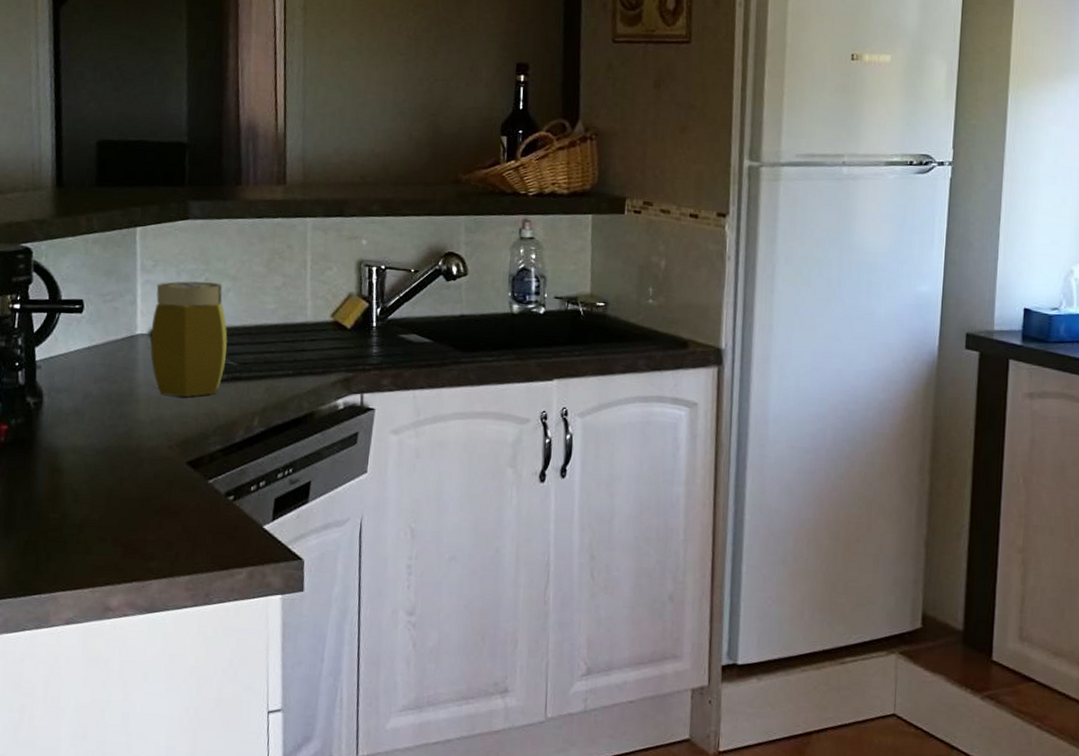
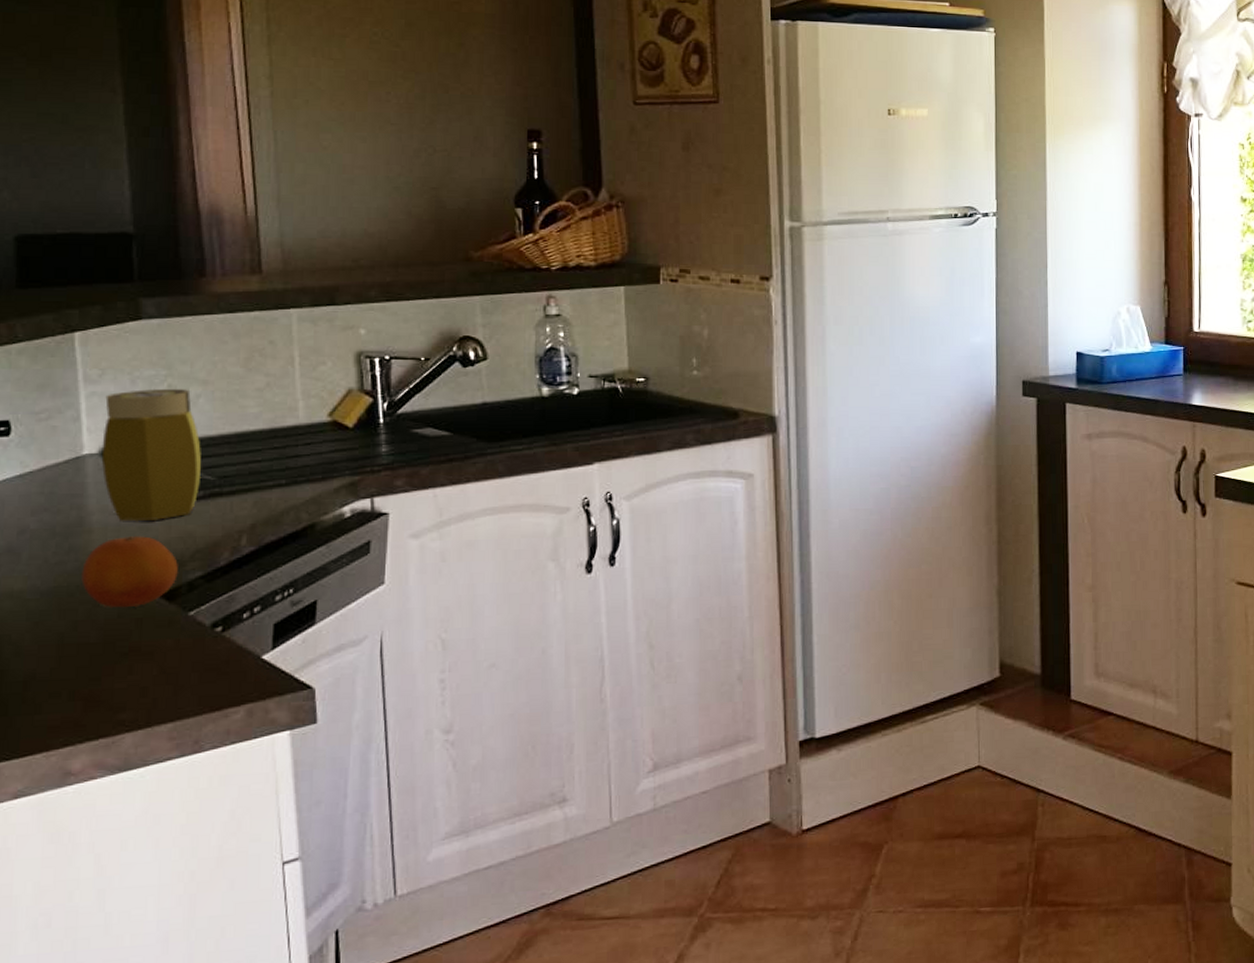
fruit: none [128,408,203,471] -> present [81,535,178,608]

